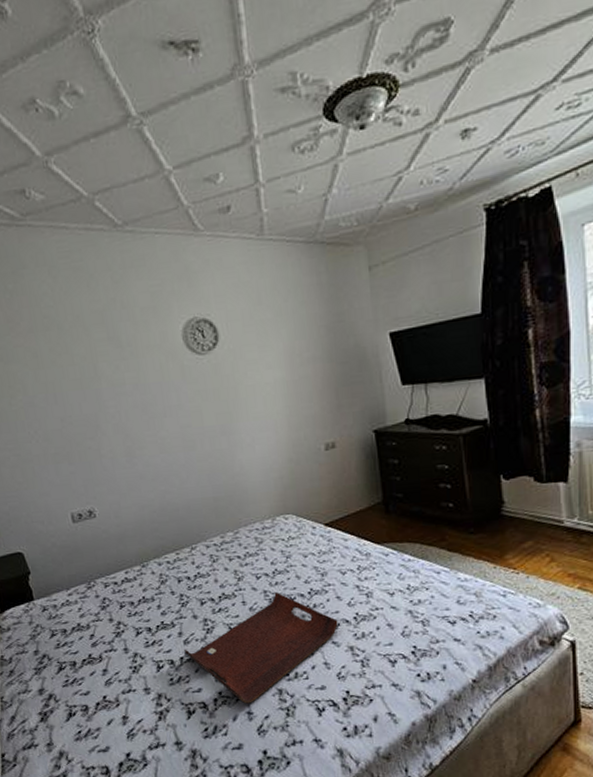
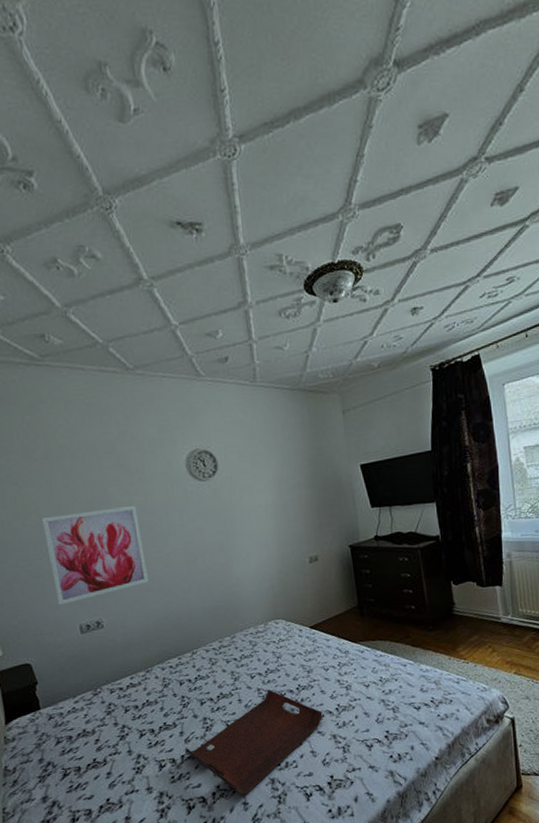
wall art: none [29,383,143,492] -> present [42,506,148,605]

